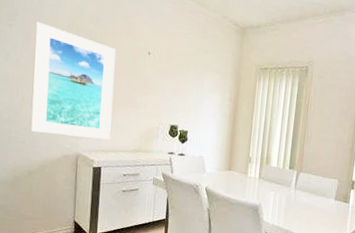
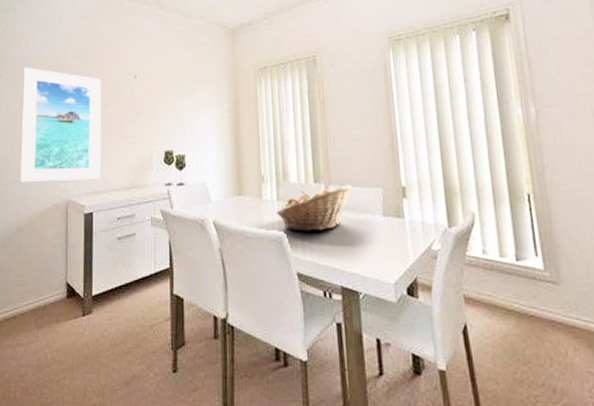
fruit basket: none [256,173,317,205] -> present [275,184,352,231]

